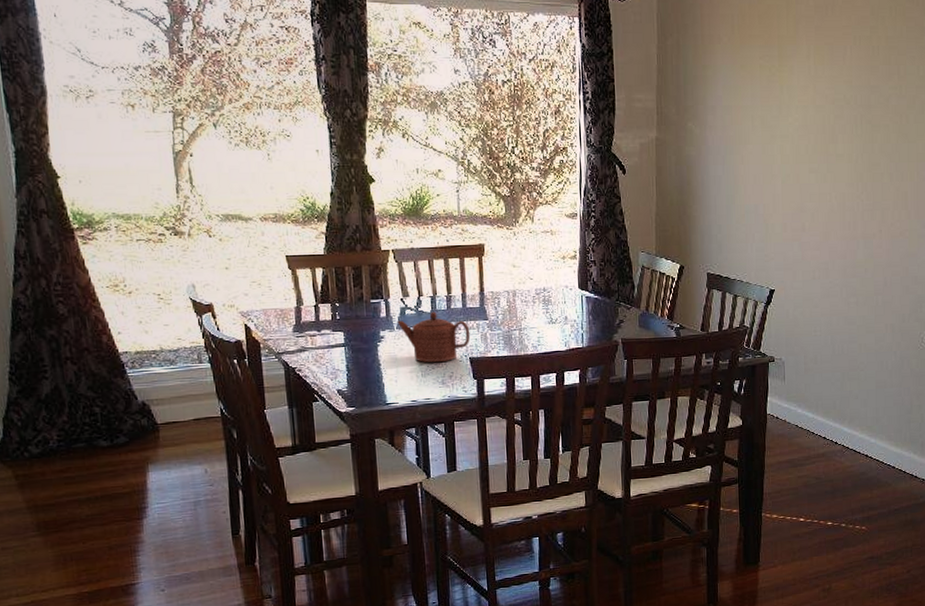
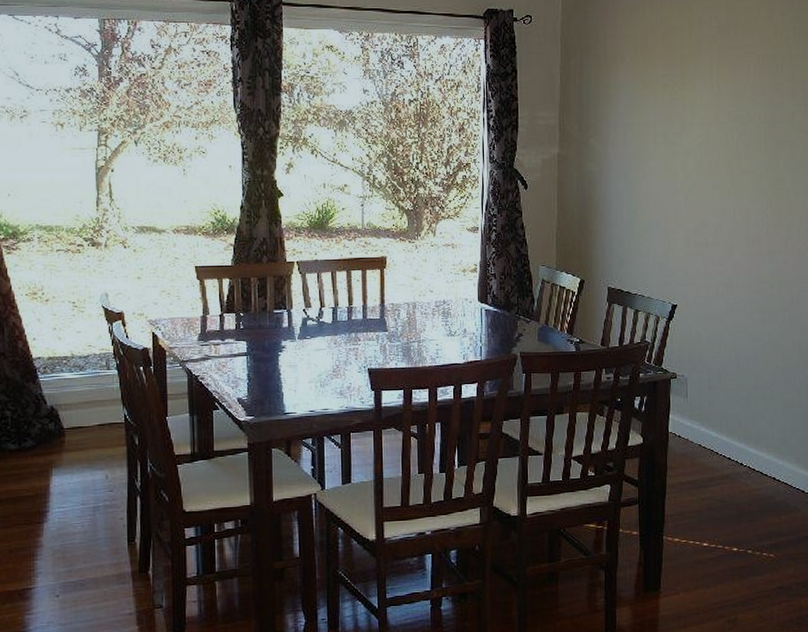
teapot: present [397,311,471,363] -> none [298,322,370,374]

